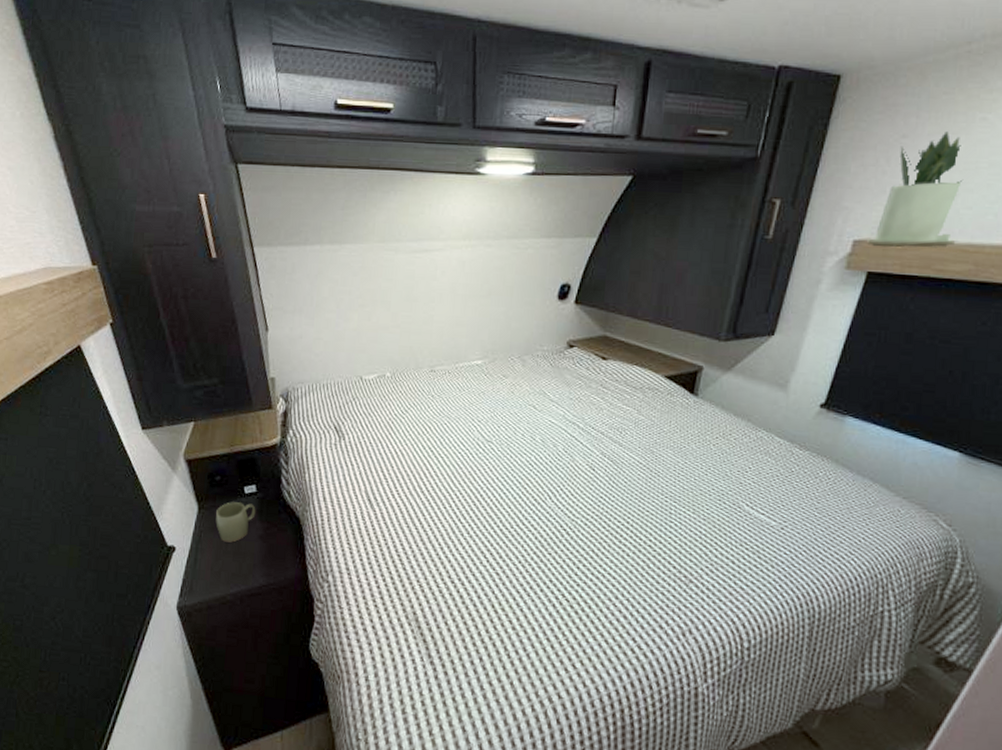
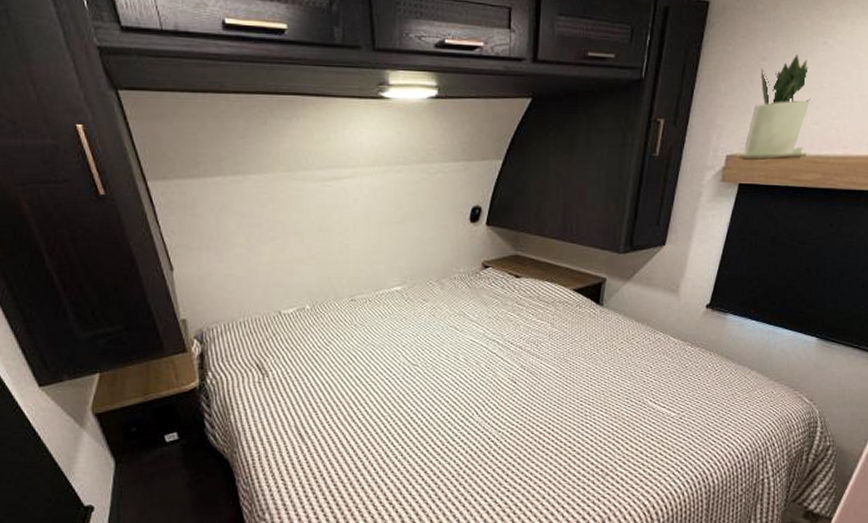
mug: present [215,502,256,543] -> none [136,452,180,494]

